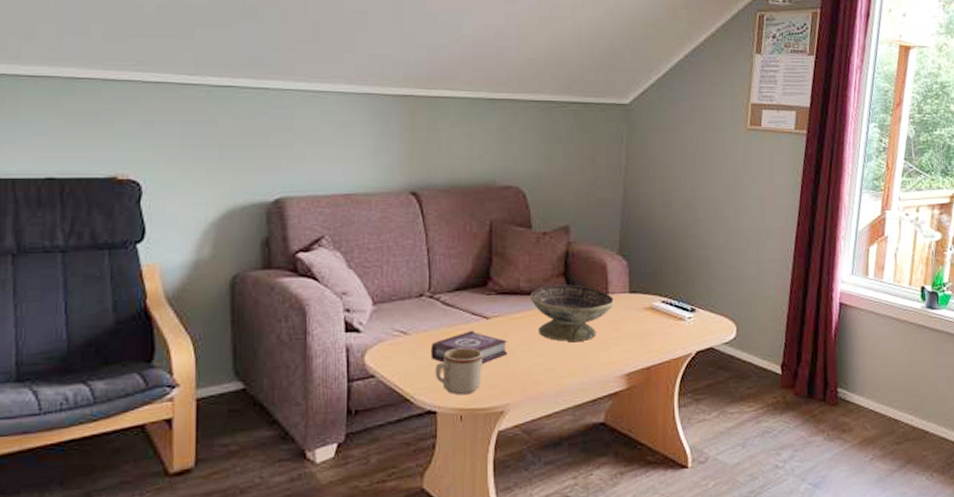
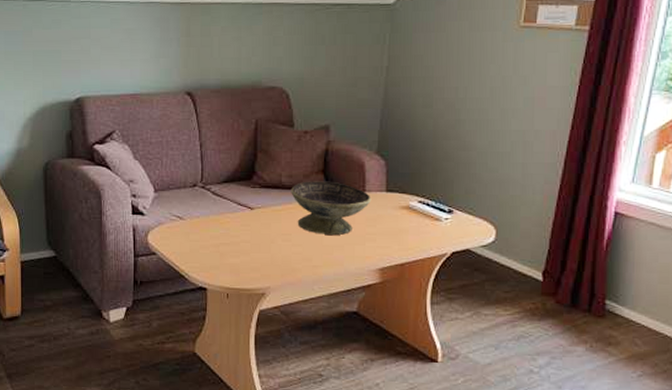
book: present [430,330,508,364] -> none [202,219,270,250]
mug: present [435,347,483,395] -> none [206,234,248,276]

